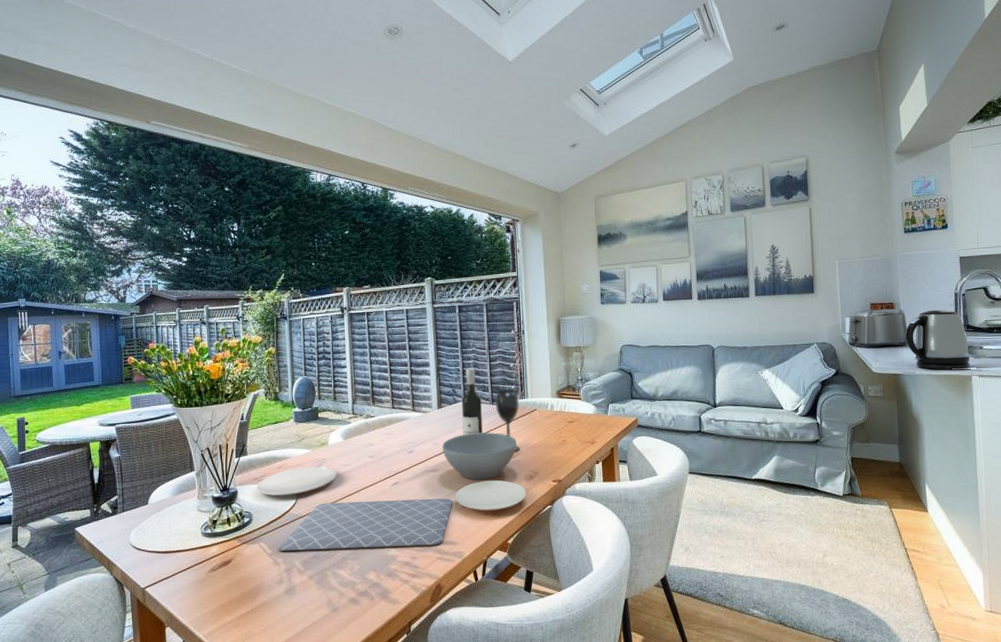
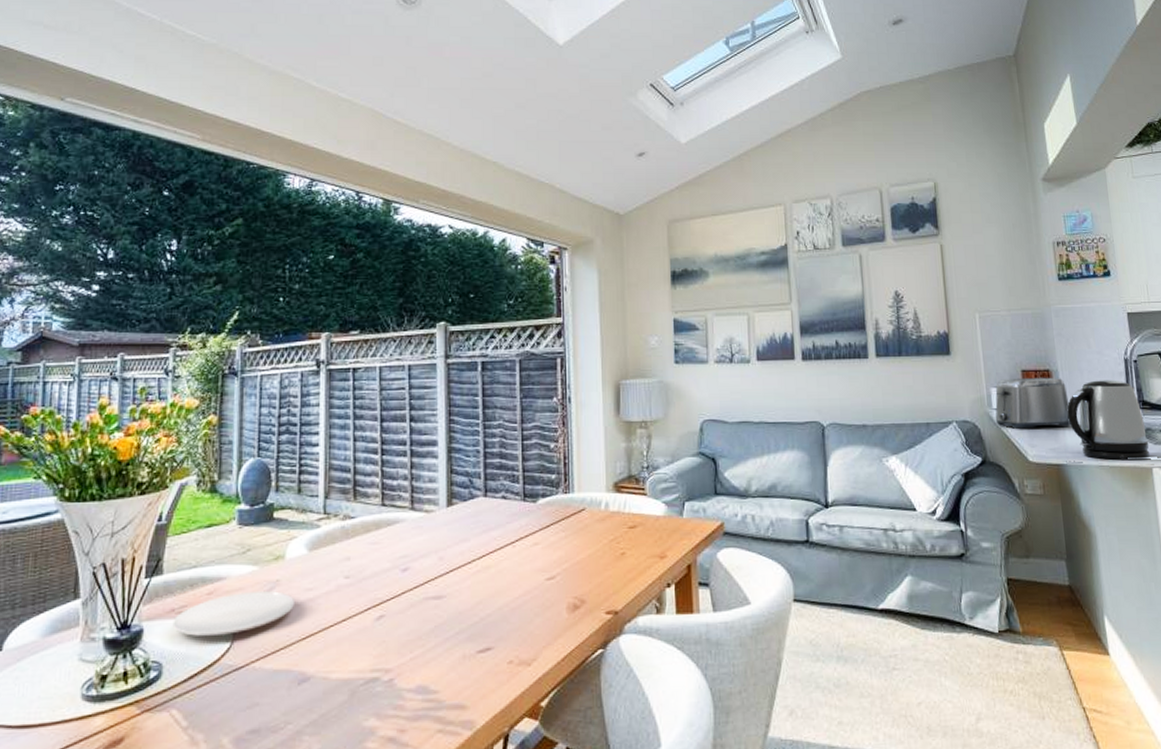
placemat: present [278,498,453,552] -> none [198,639,463,724]
bowl: present [442,432,517,480] -> none [451,541,556,612]
plate: present [455,480,527,511] -> none [466,612,569,659]
bottle: present [461,367,483,436] -> none [481,448,509,546]
wine glass: present [495,390,520,451] -> none [528,480,563,569]

